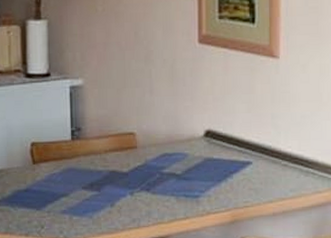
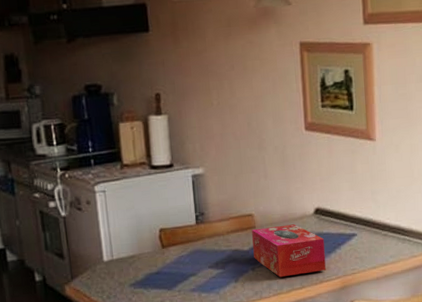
tissue box: none [132,147,214,205] -> present [252,224,326,278]

